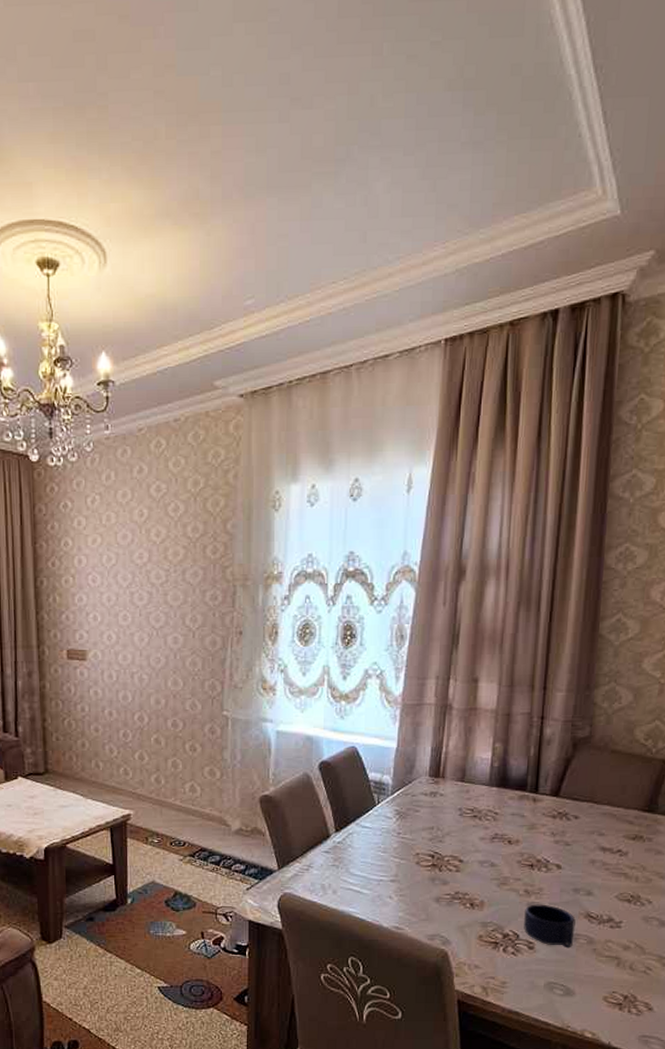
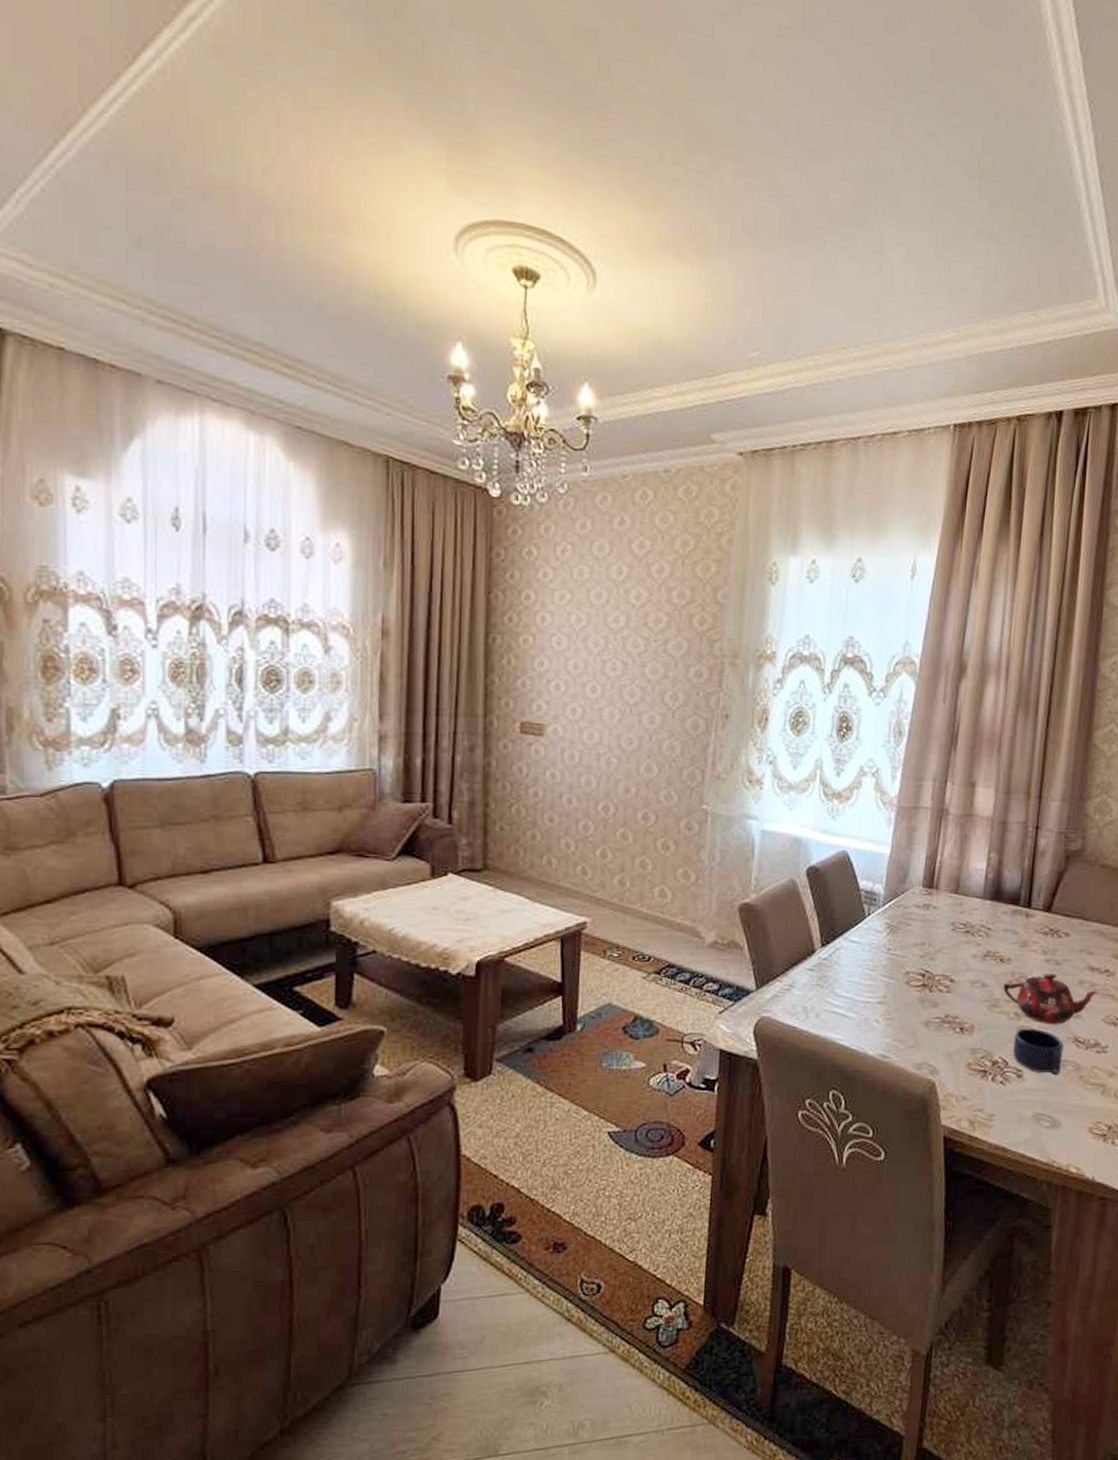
teapot: none [512,854,611,902] -> present [1003,974,1099,1025]

